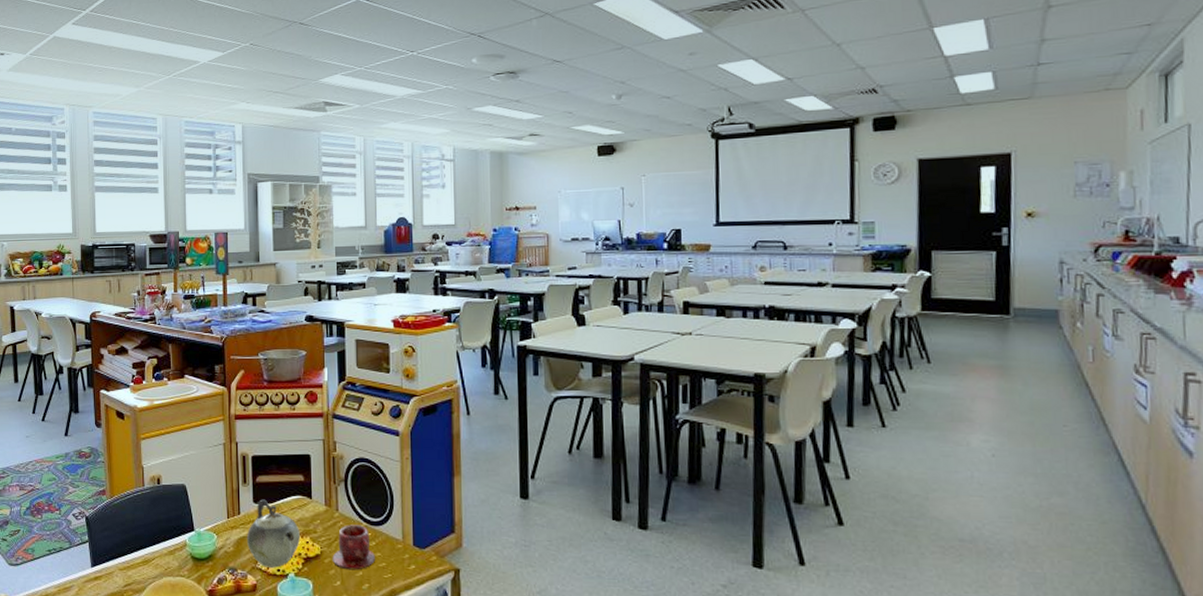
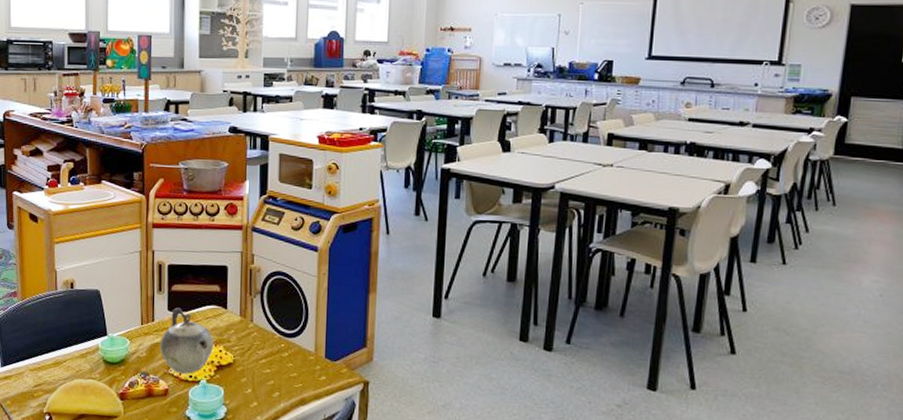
teacup: present [333,524,375,570] -> none [245,335,287,379]

